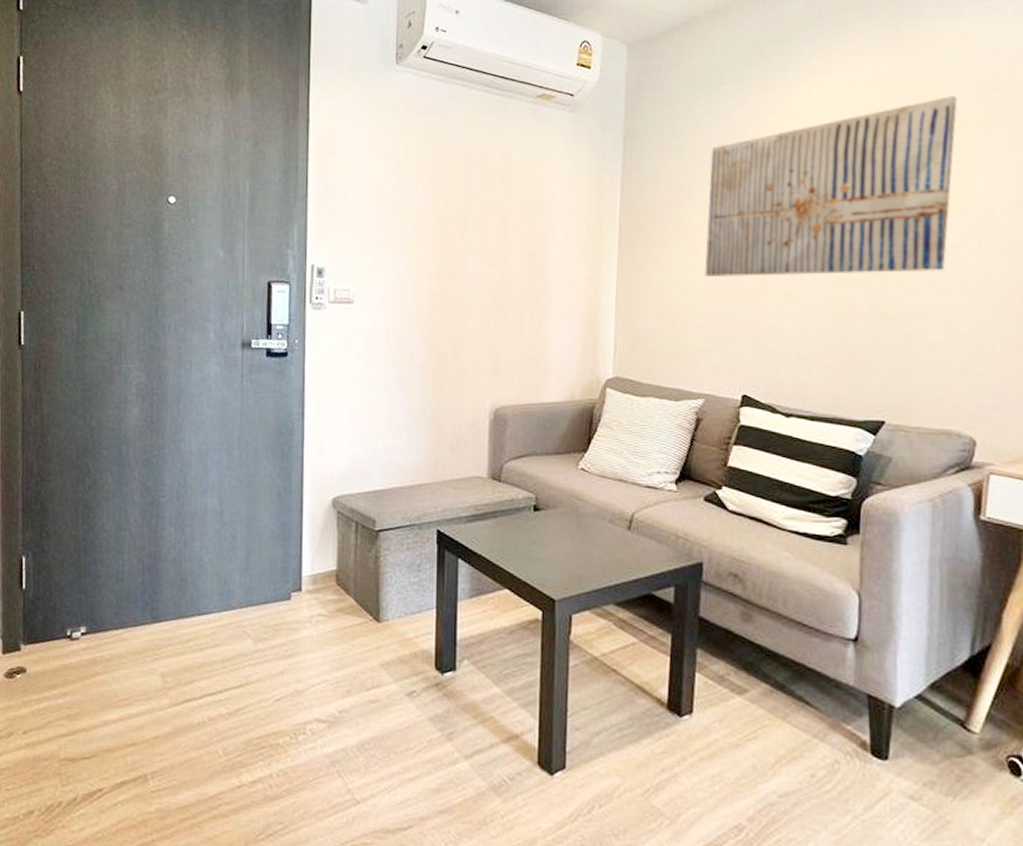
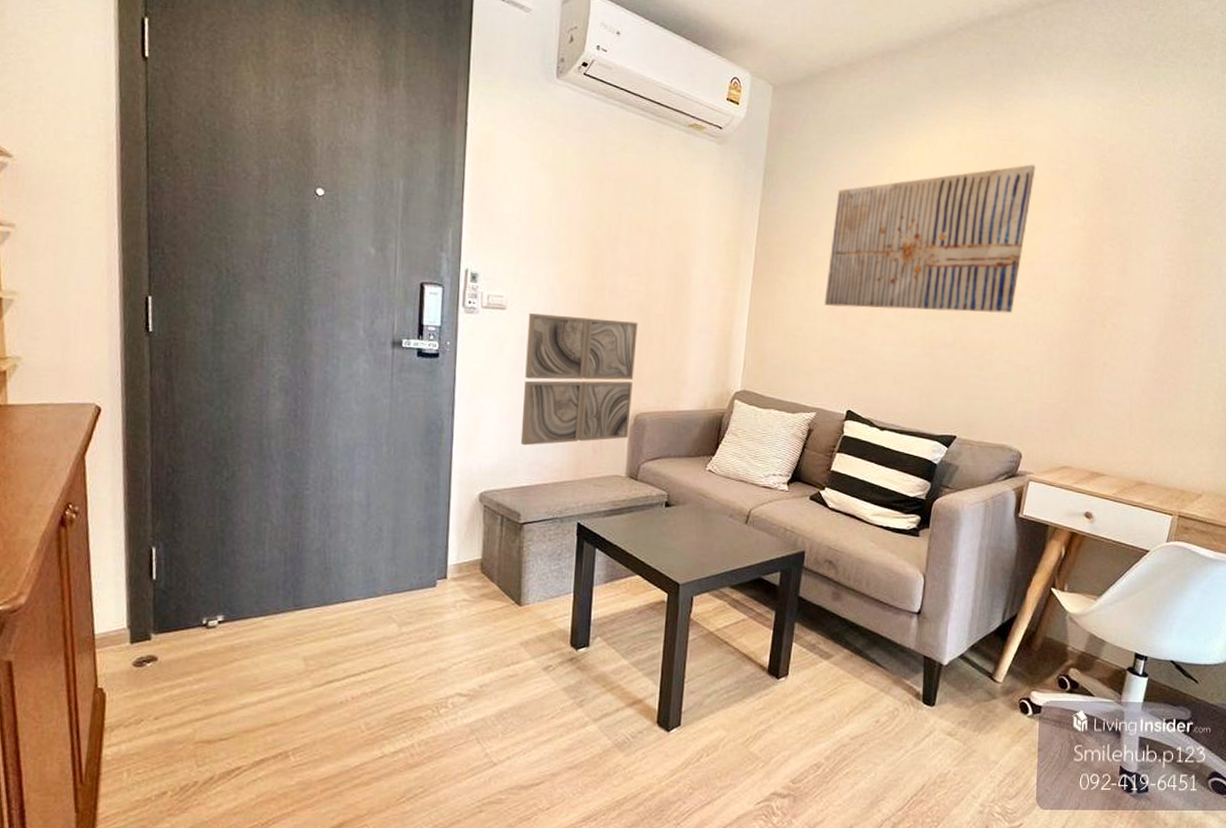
wall art: none [373,306,493,446] -> present [520,313,638,446]

